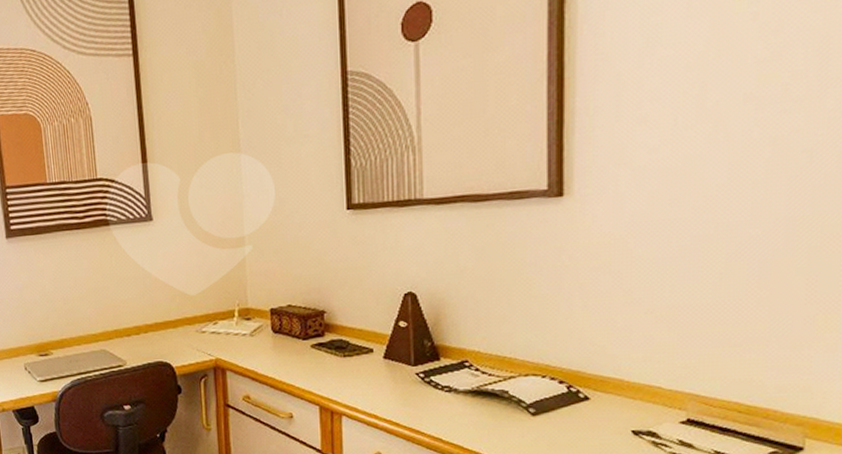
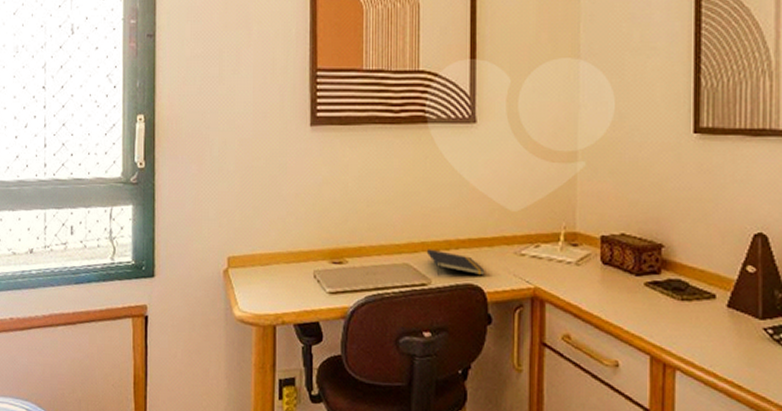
notepad: none [119,335,172,358] -> present [426,249,485,277]

